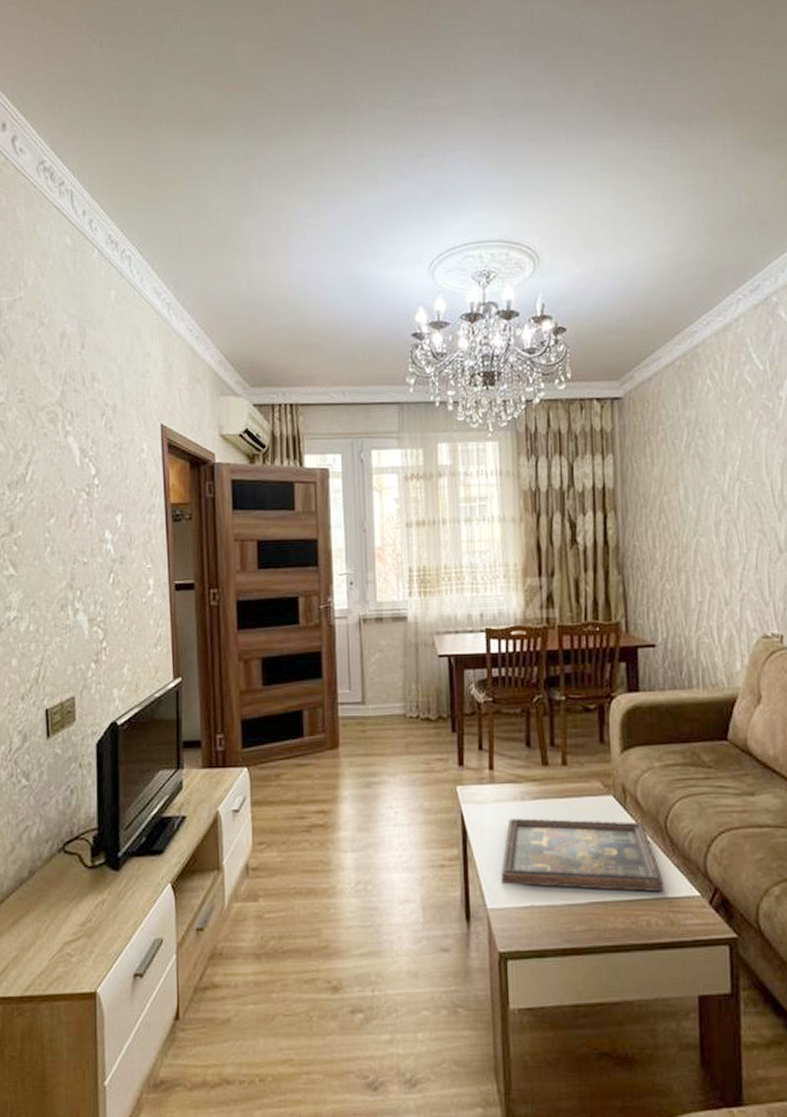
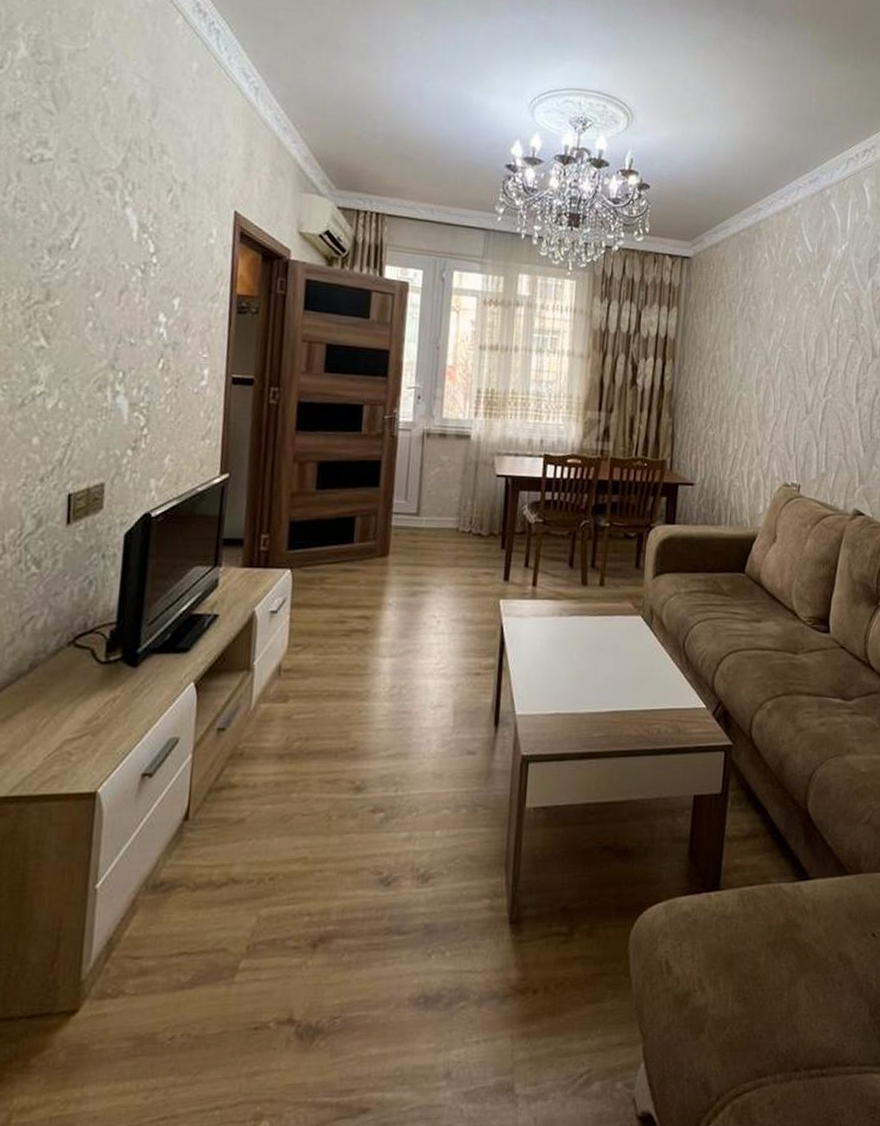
decorative tray: present [501,818,664,891] -> none [532,632,676,703]

